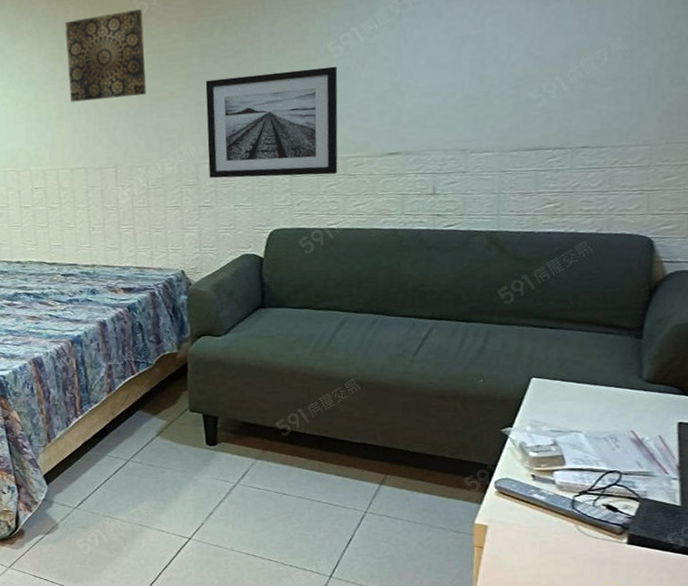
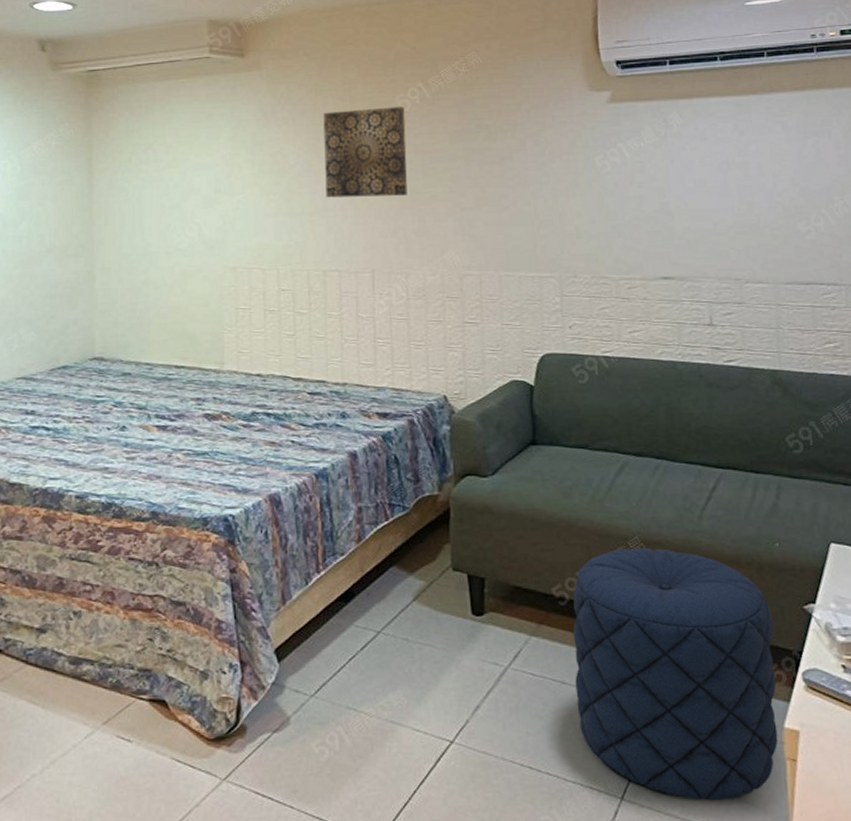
wall art: present [205,66,338,179] -> none [470,181,611,296]
pouf: none [293,388,473,578] -> present [573,547,778,801]

